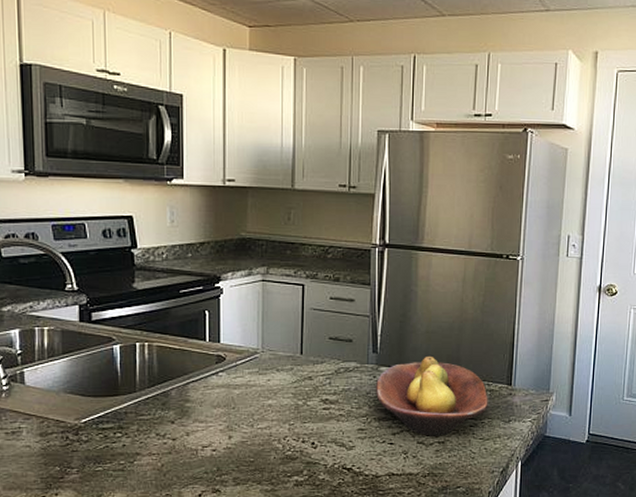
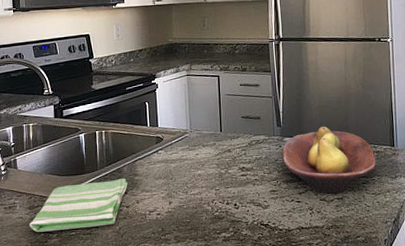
dish towel: none [39,404,176,465] -> present [29,179,128,232]

